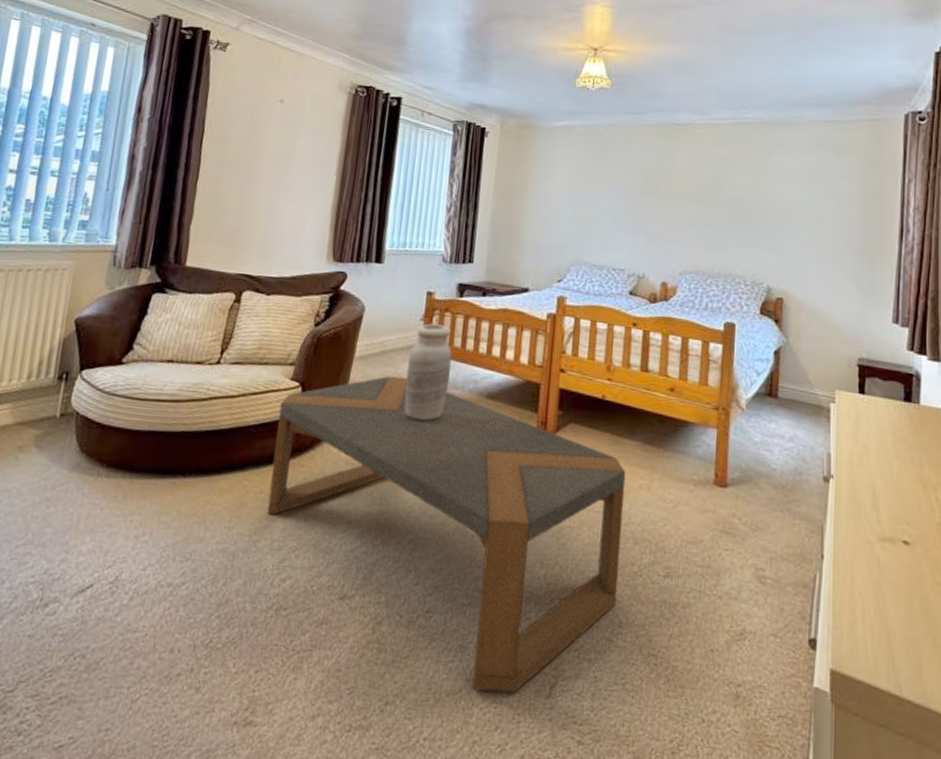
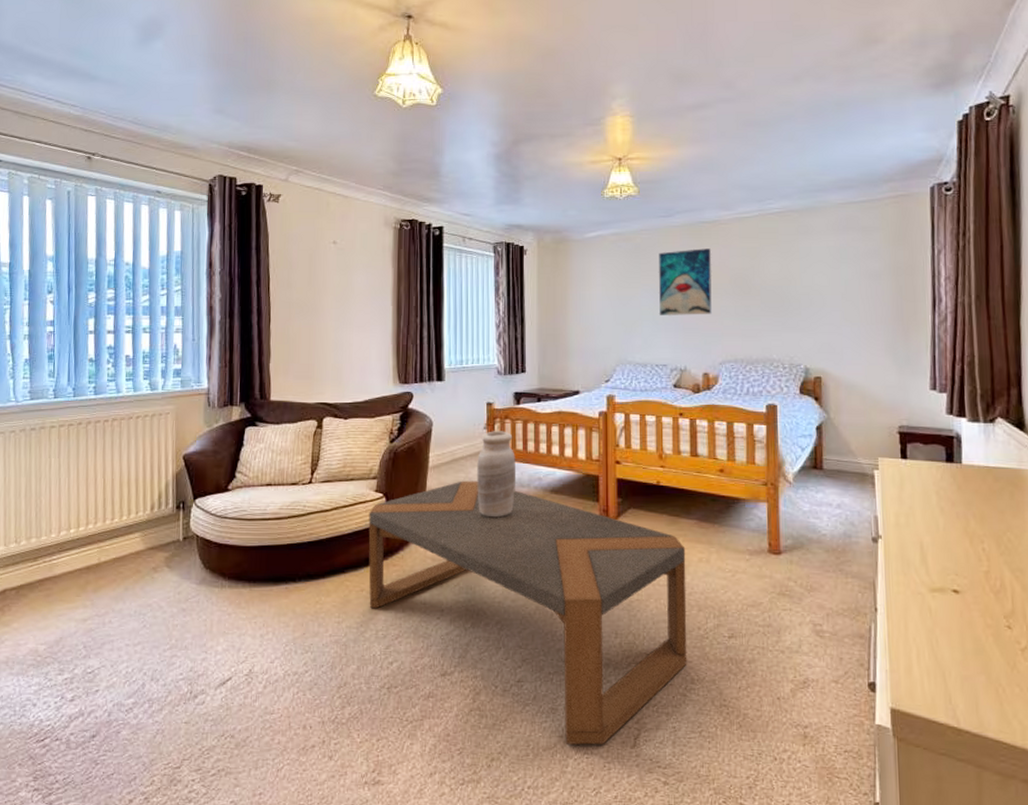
wall art: none [622,150,681,221] -> present [658,248,712,315]

